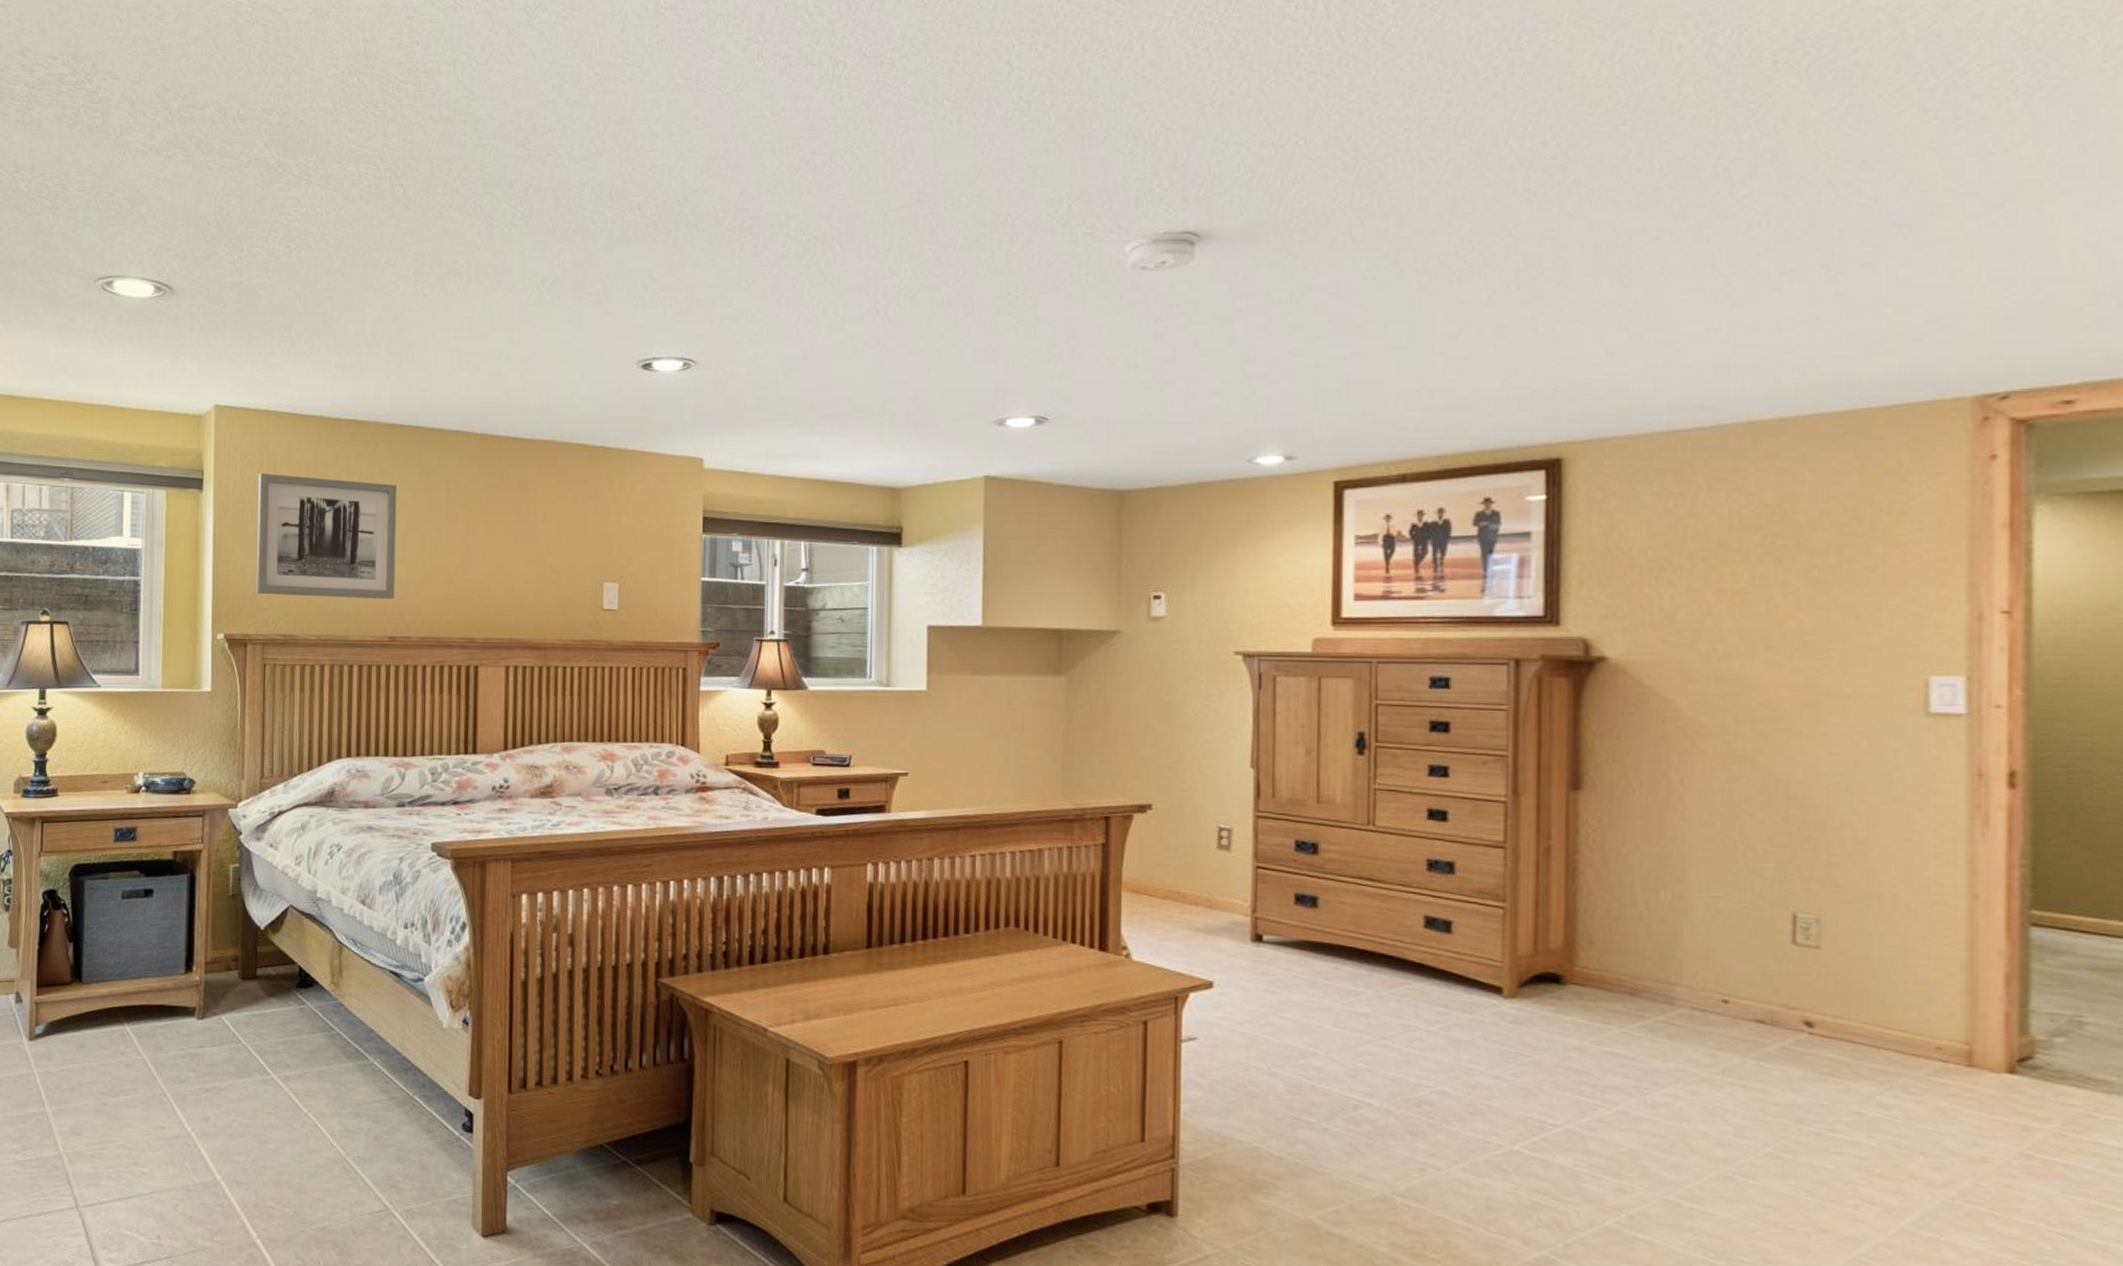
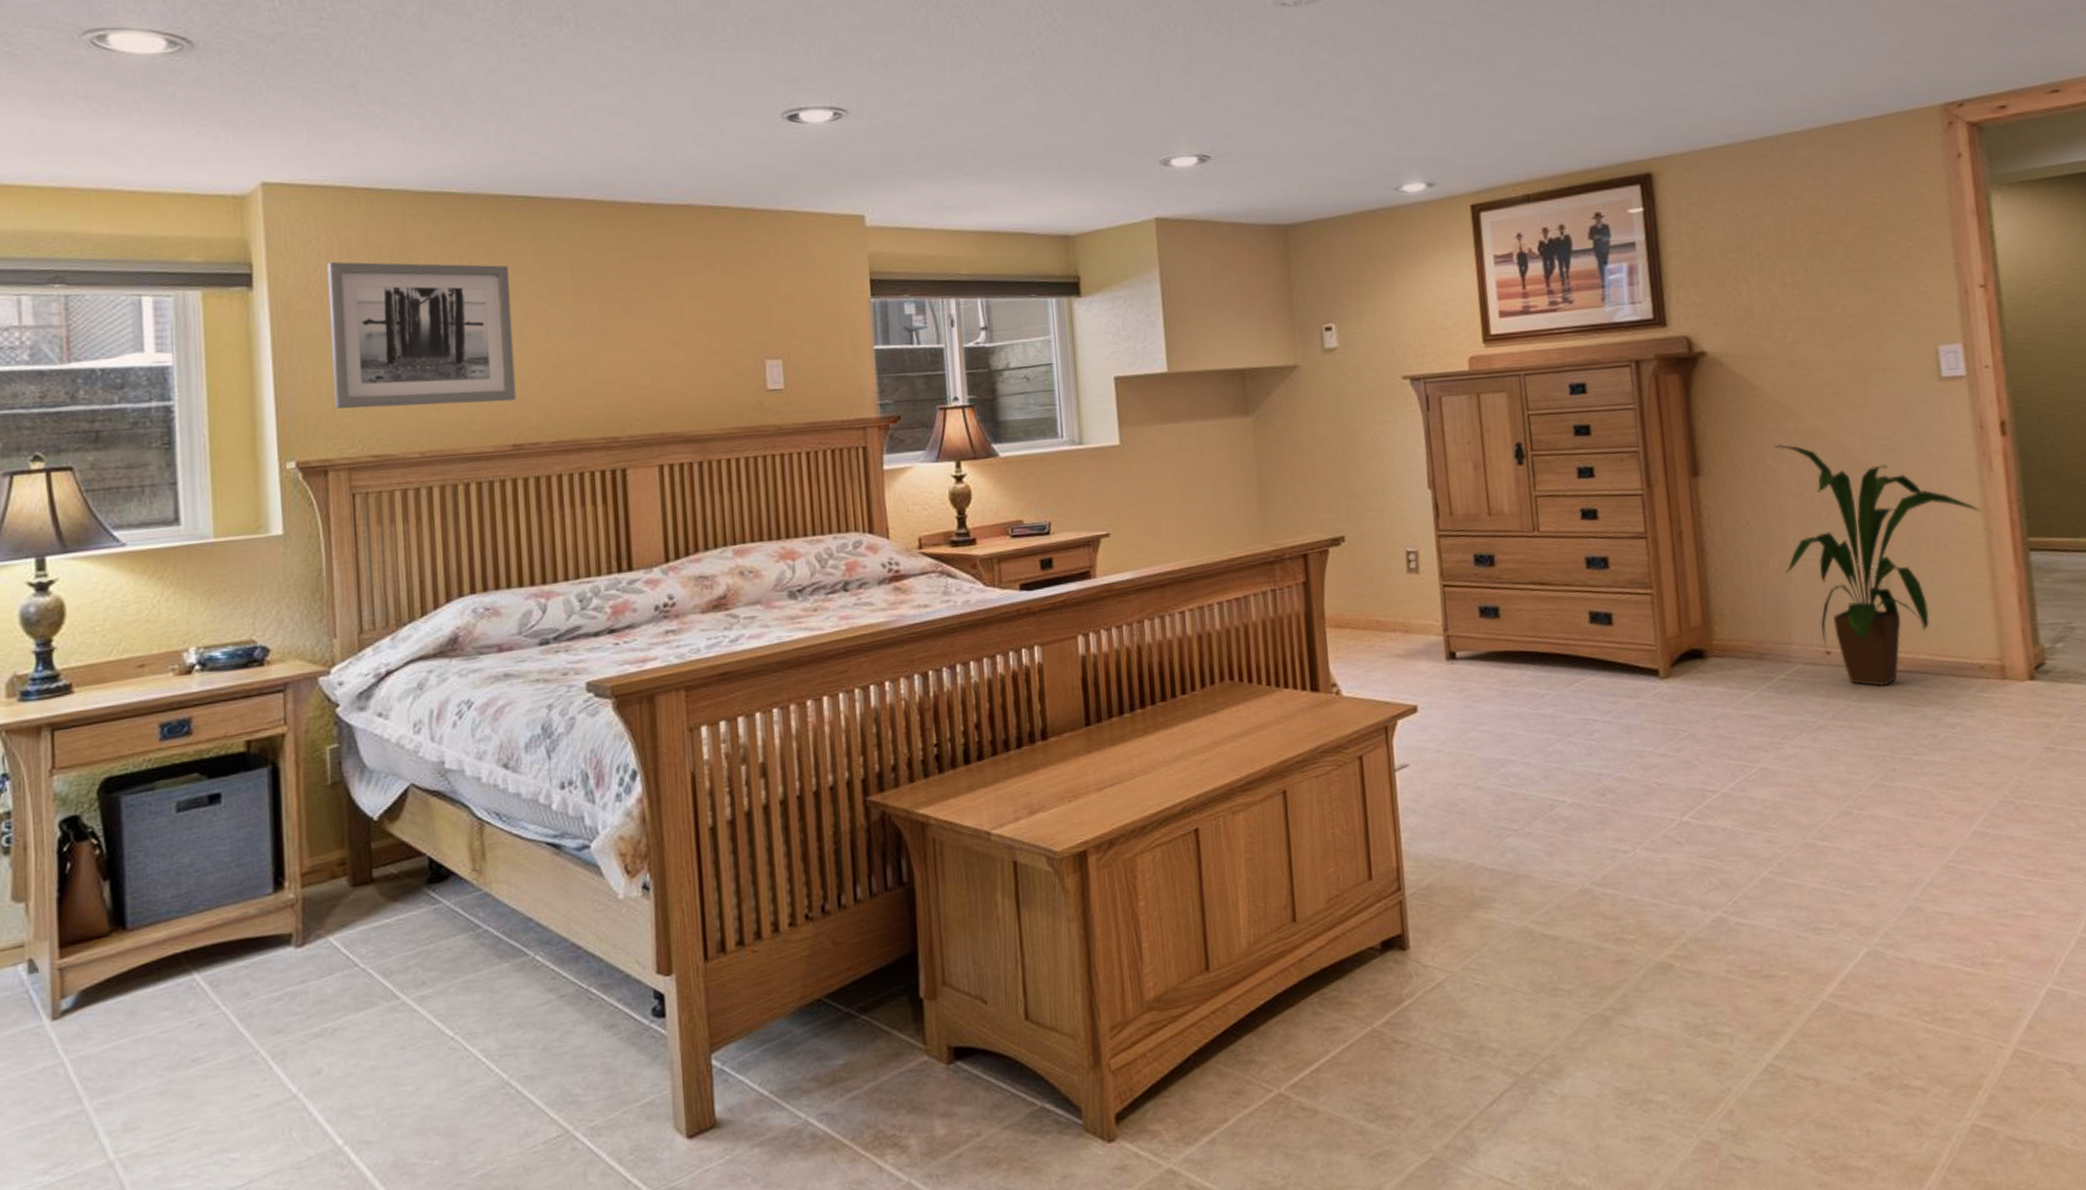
house plant: none [1680,767,1965,1049] -> present [1774,445,1981,686]

